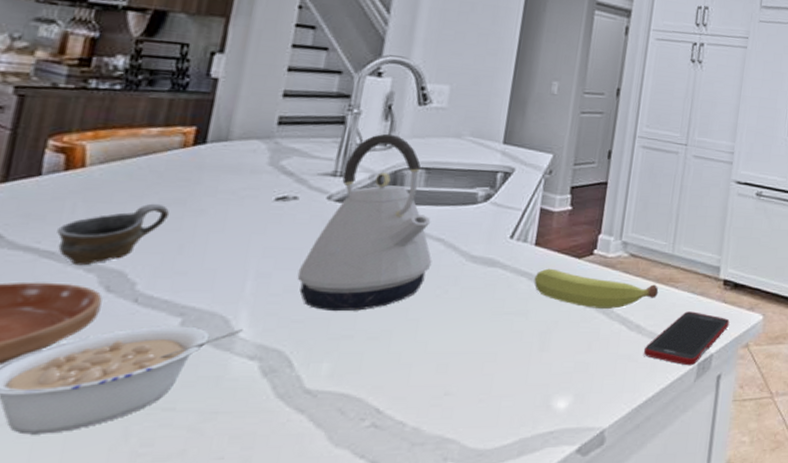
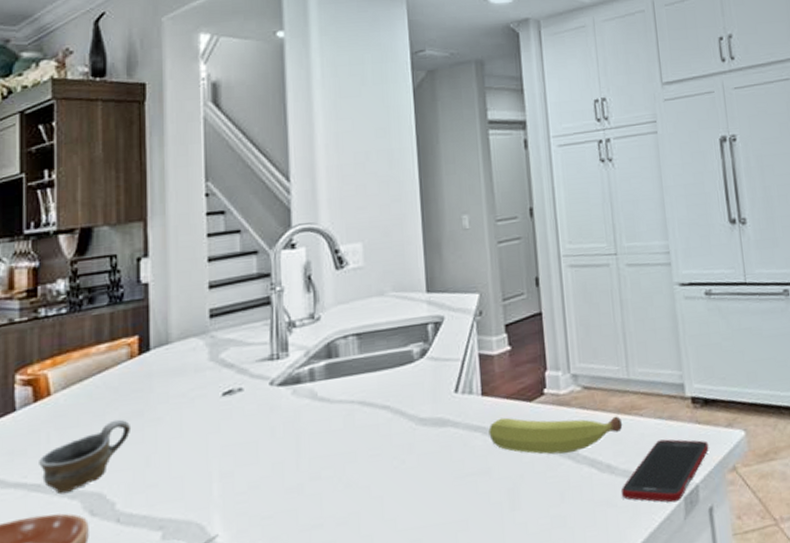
kettle: present [297,133,432,312] -> none [257,305,383,502]

